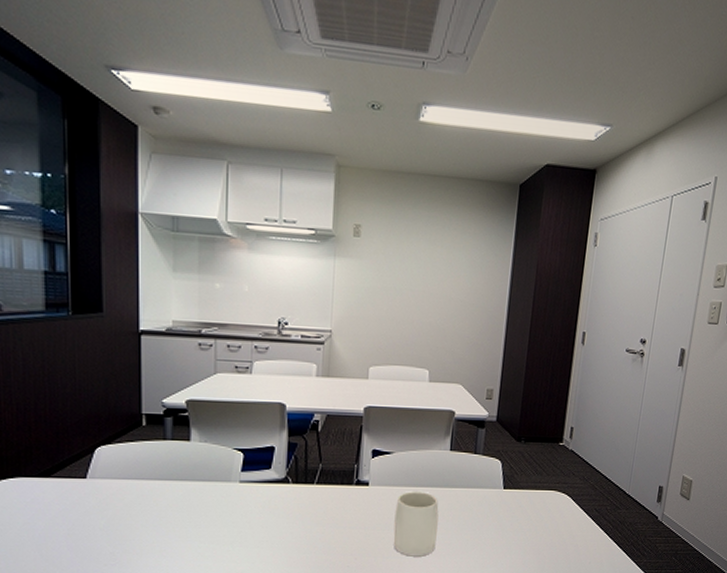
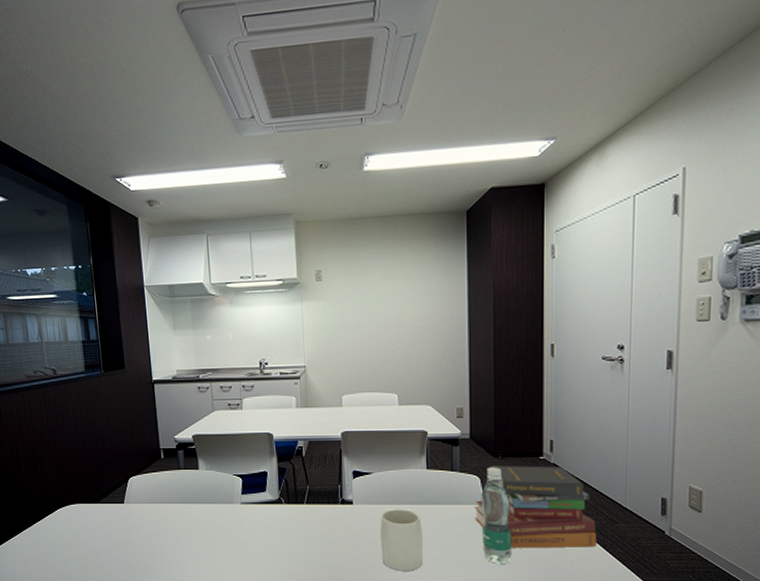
books: none [492,450,602,533] -> present [475,466,598,548]
bottle: none [496,451,528,548] -> present [481,467,512,564]

